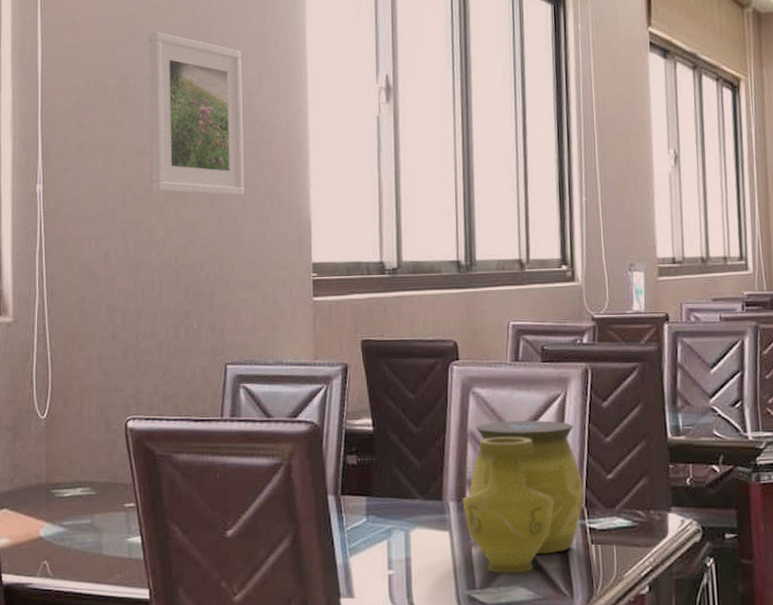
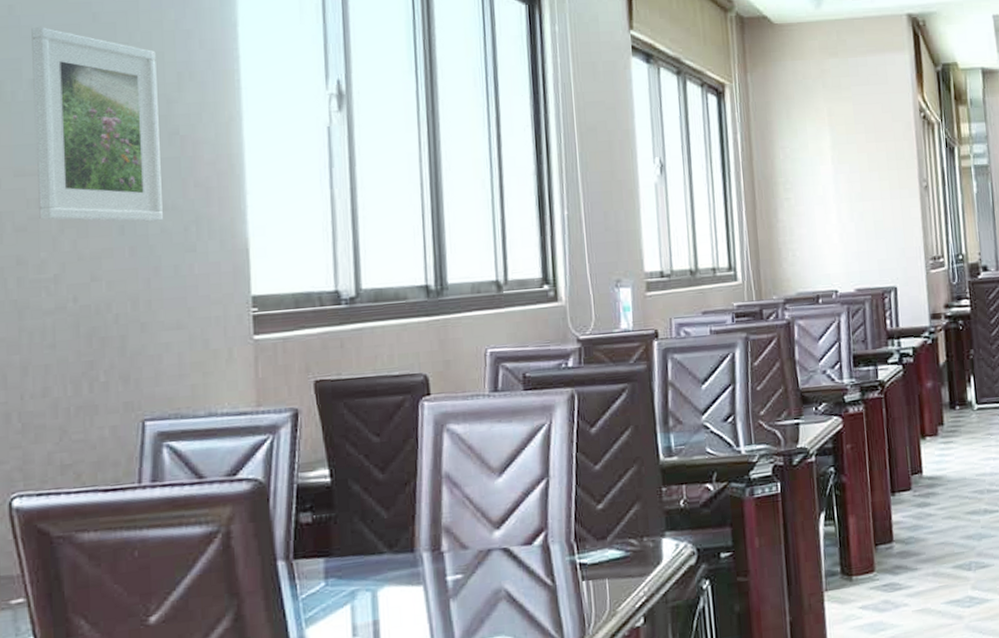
decorative vase: present [462,420,585,574] -> none [437,453,574,625]

